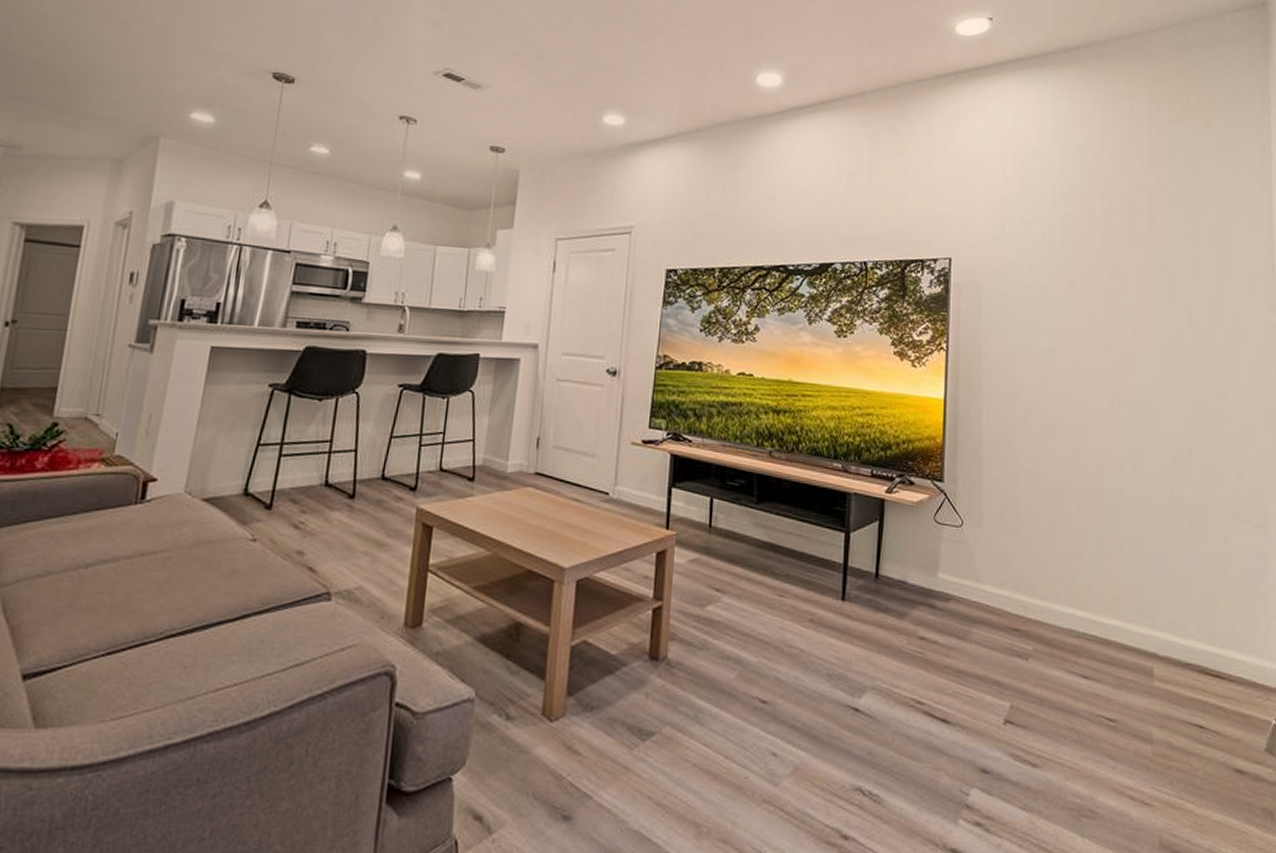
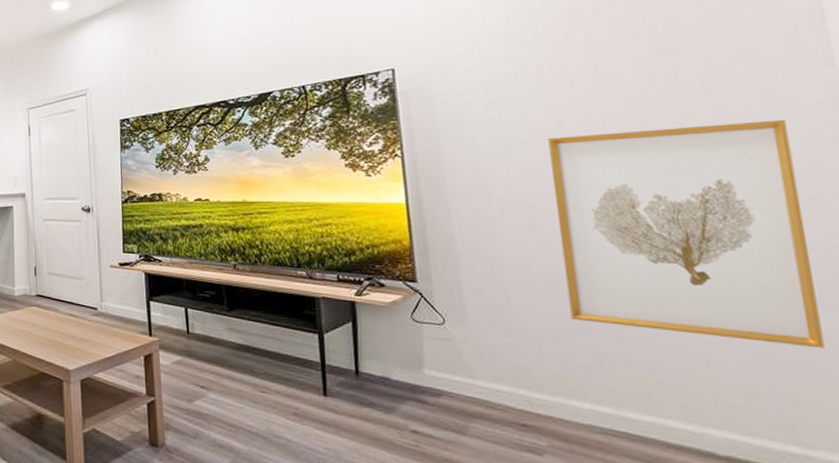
wall art: none [1067,347,1242,559] -> present [548,119,825,349]

